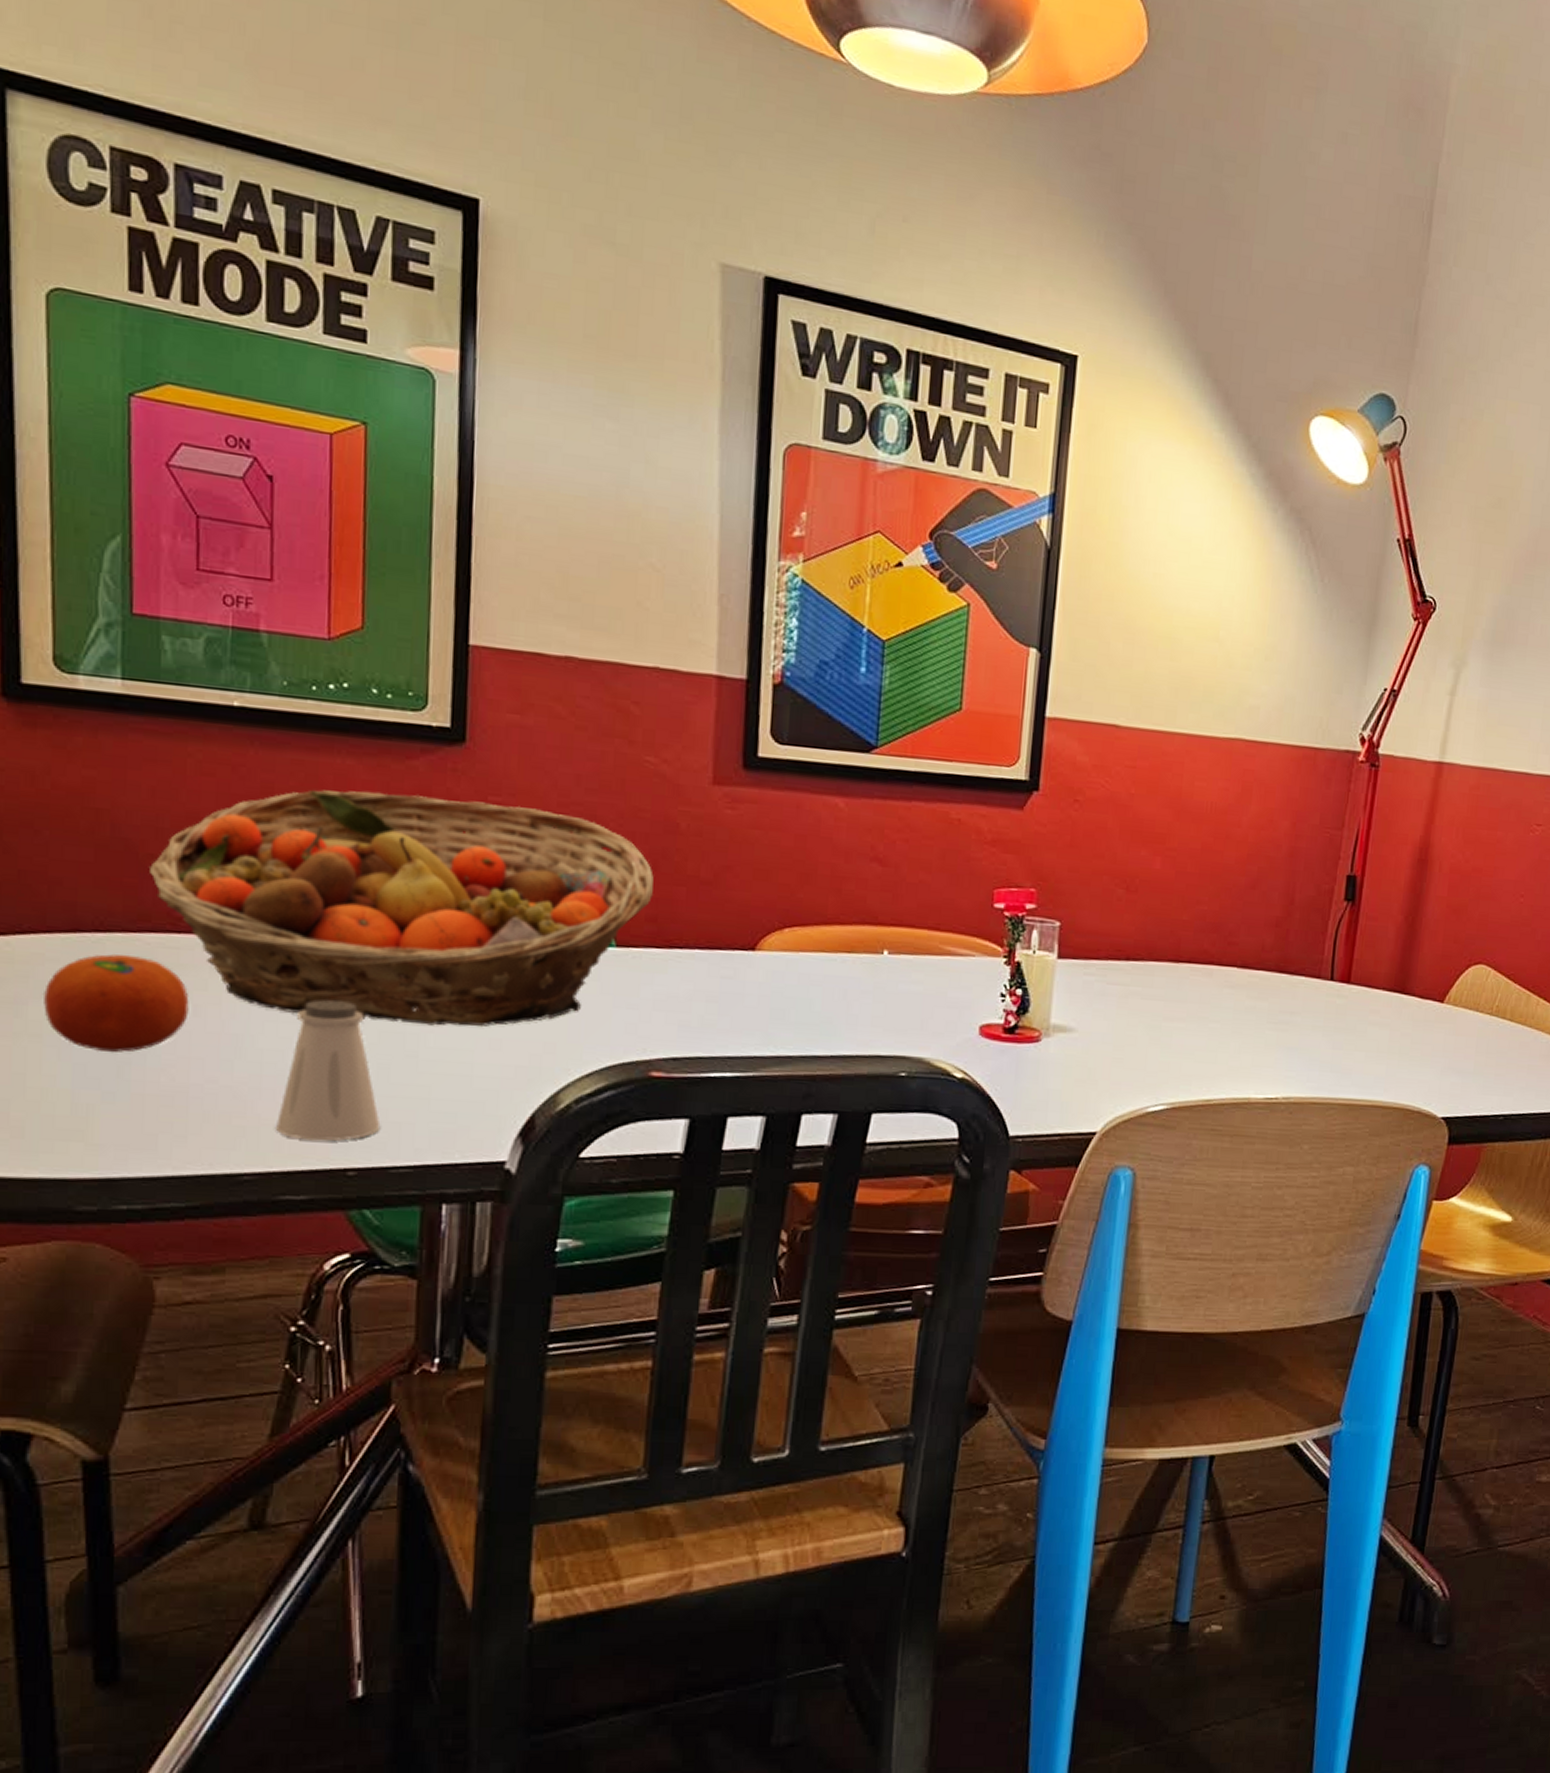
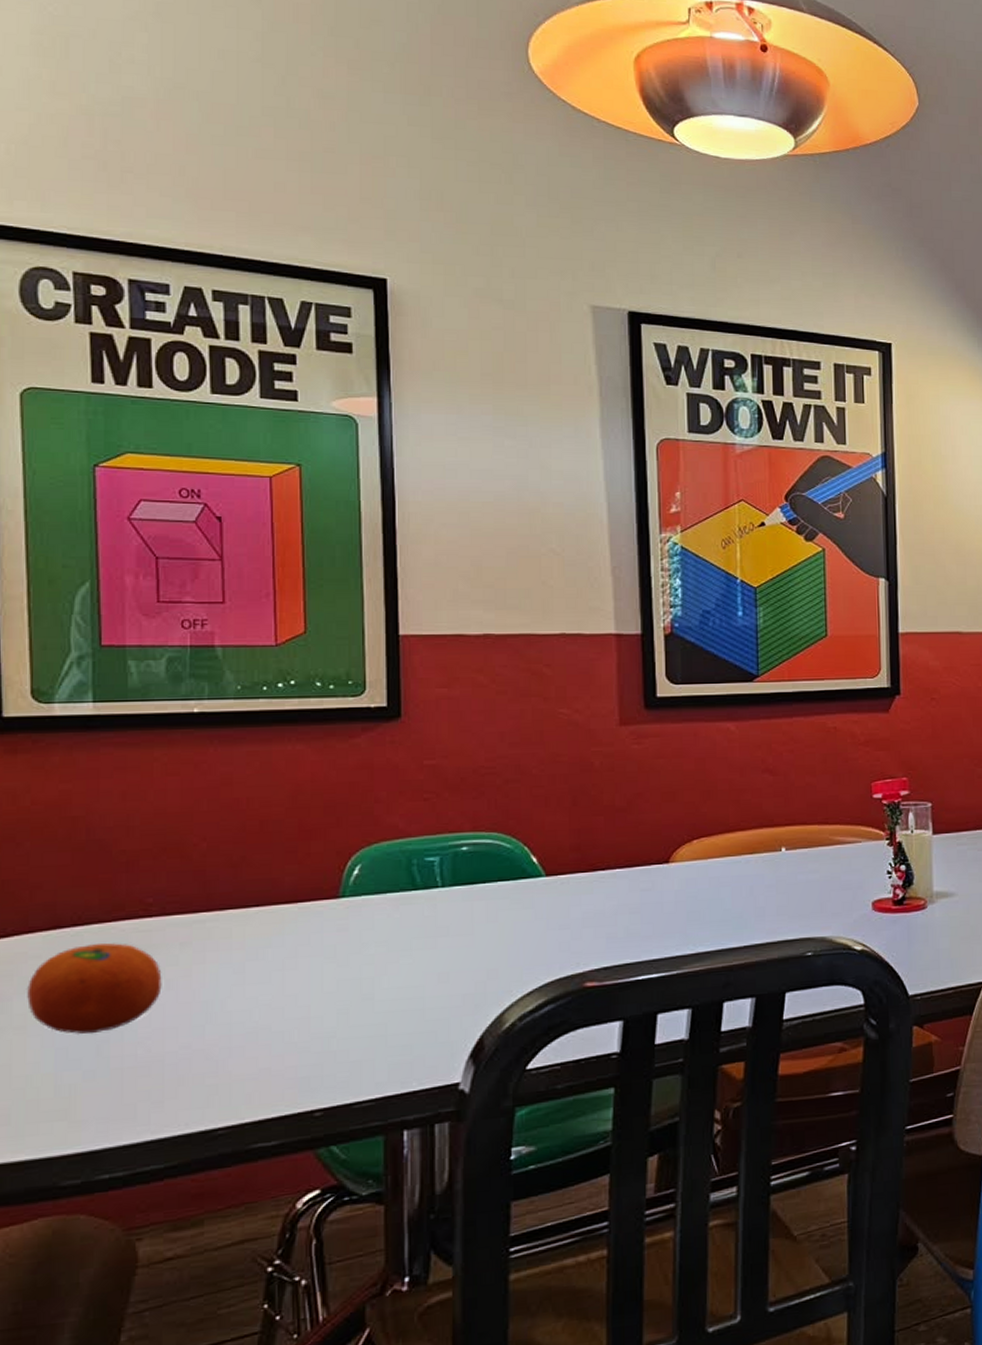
fruit basket: present [150,789,654,1027] -> none [122,766,575,975]
saltshaker: present [274,1000,381,1141] -> none [245,958,343,1089]

